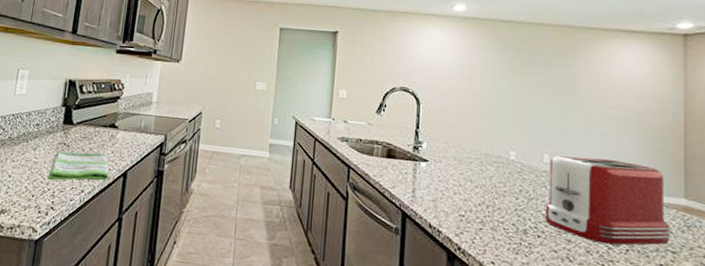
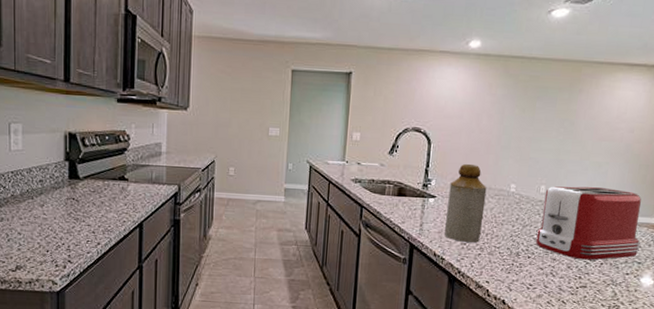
dish towel: present [48,150,110,181] -> none [60,205,125,235]
bottle: none [440,126,484,216] -> present [444,163,487,243]

